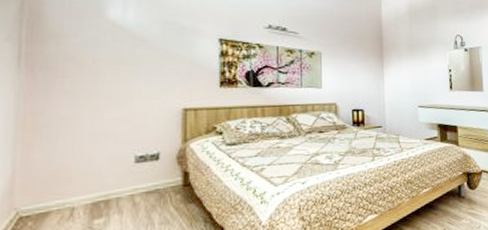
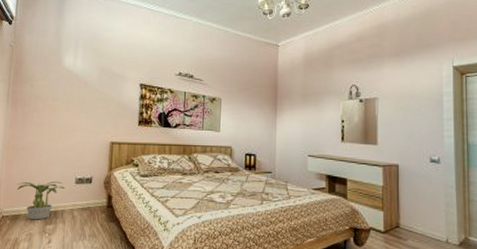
potted plant: none [43,162,119,217] -> present [17,181,65,220]

